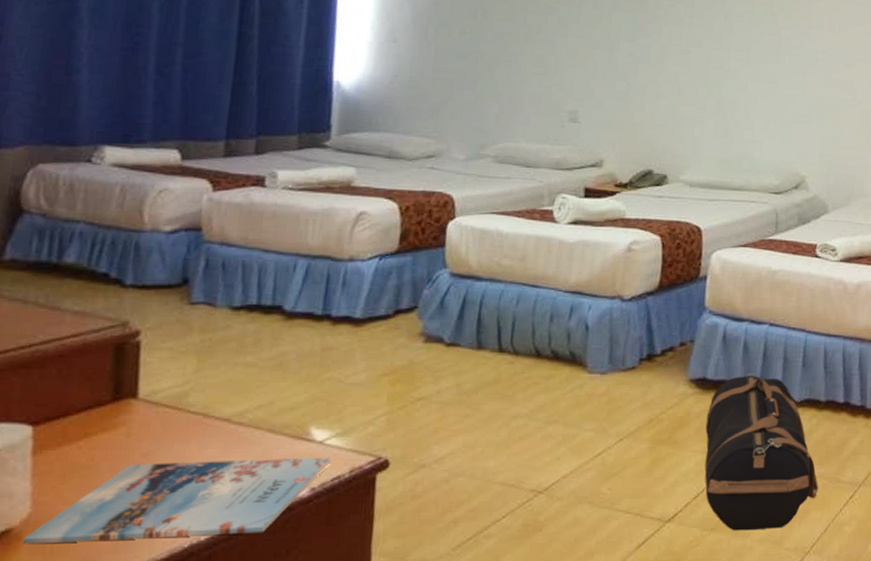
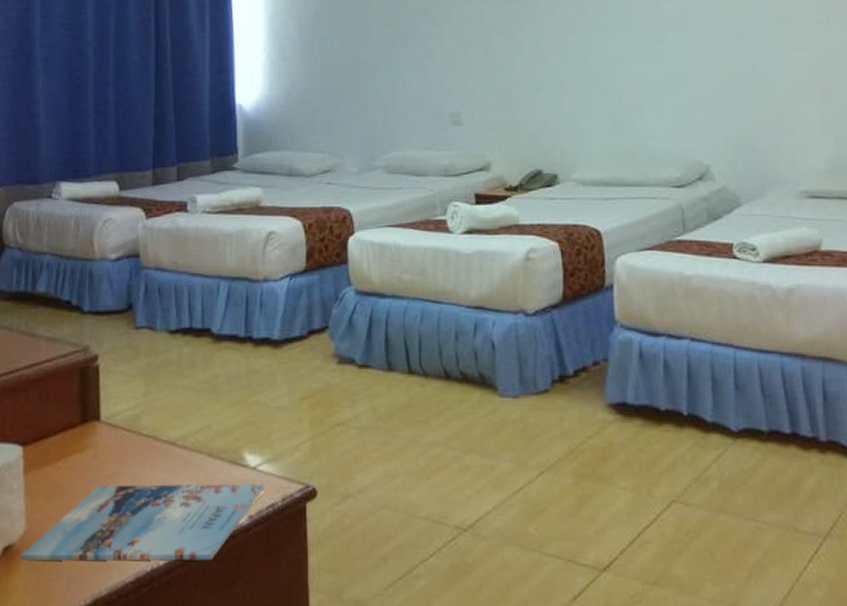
duffel bag: present [704,374,819,531] -> none [632,397,775,587]

